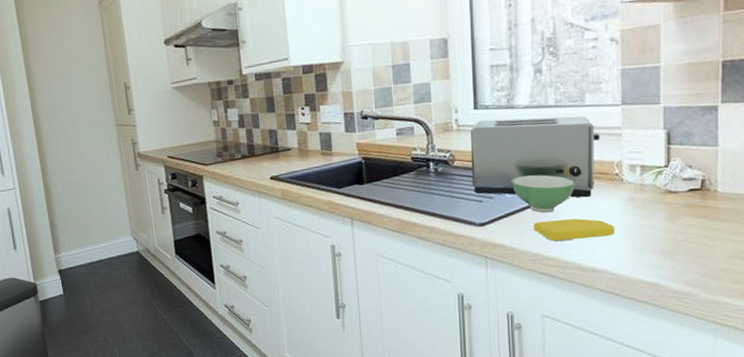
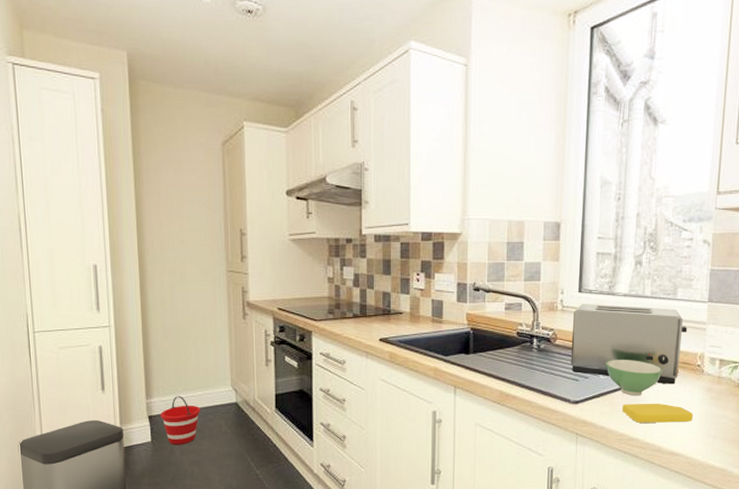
bucket: none [69,248,106,296] -> present [161,395,201,445]

